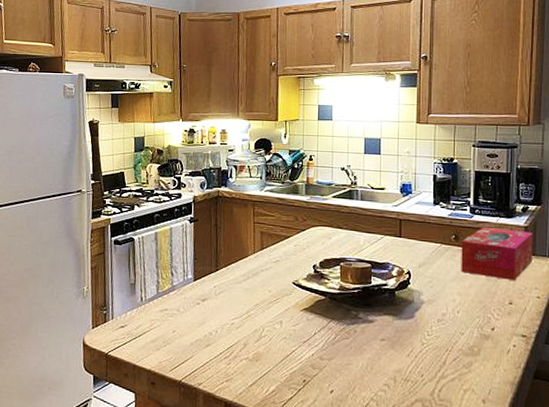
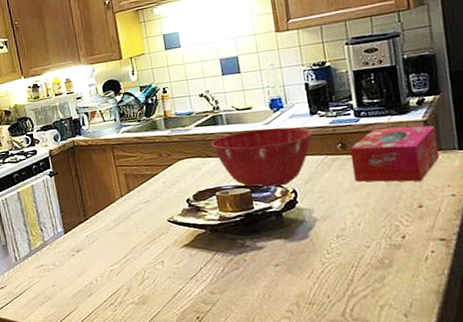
mixing bowl: none [343,209,432,267] -> present [210,127,312,189]

